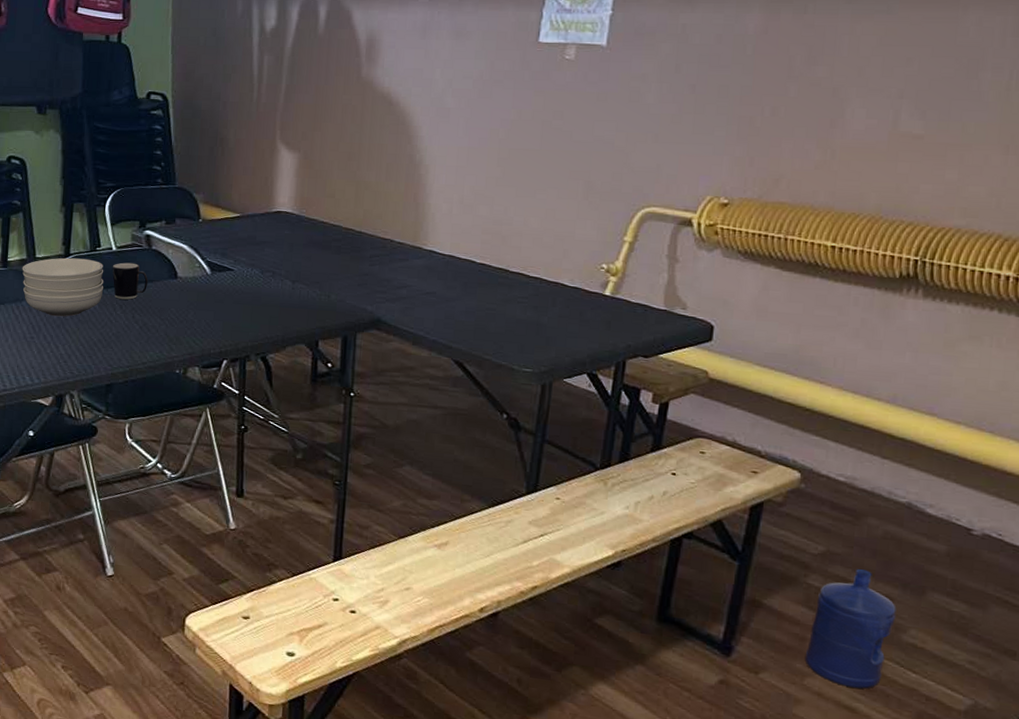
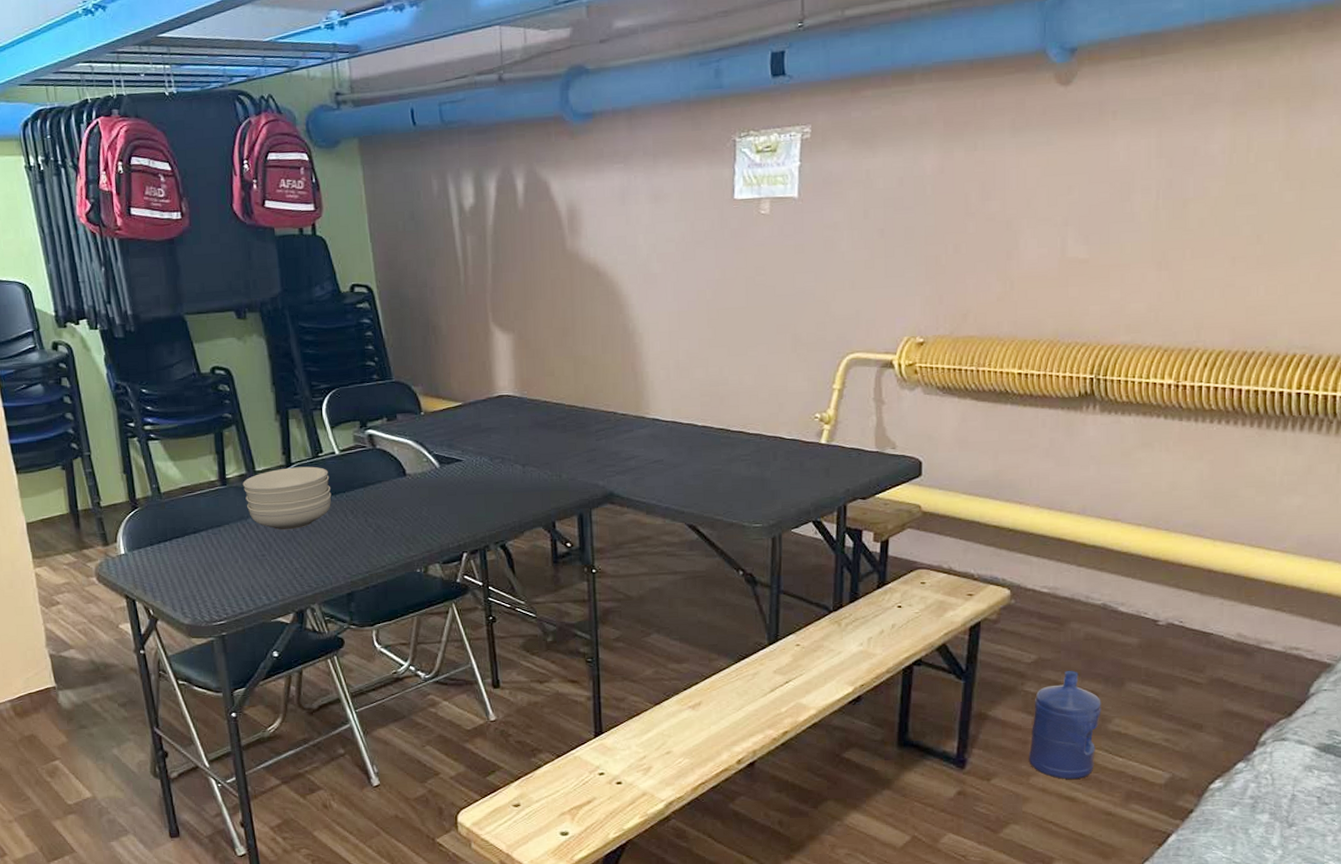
mug: present [112,262,148,300] -> none [337,465,377,504]

